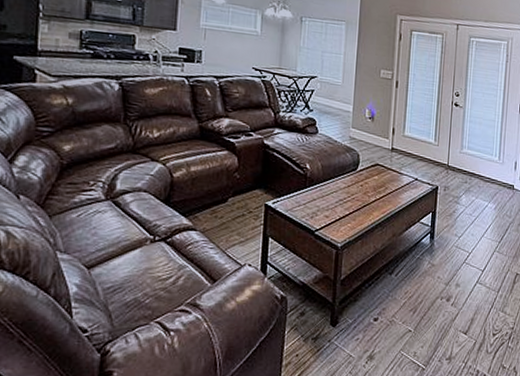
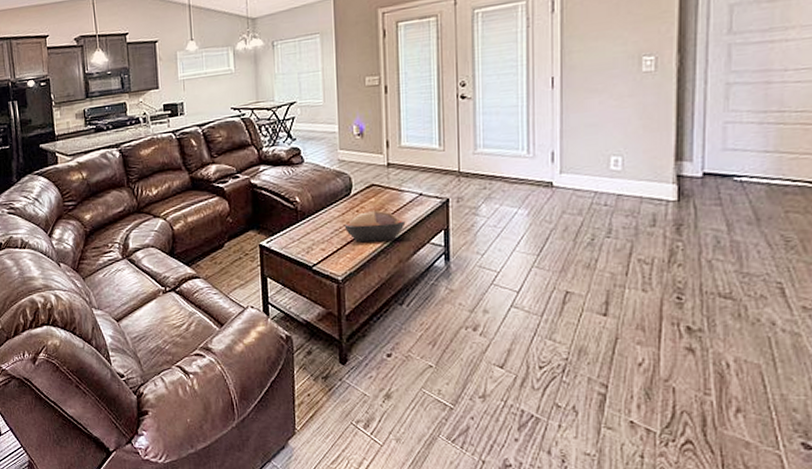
decorative bowl: none [348,187,402,216] -> present [344,210,406,243]

